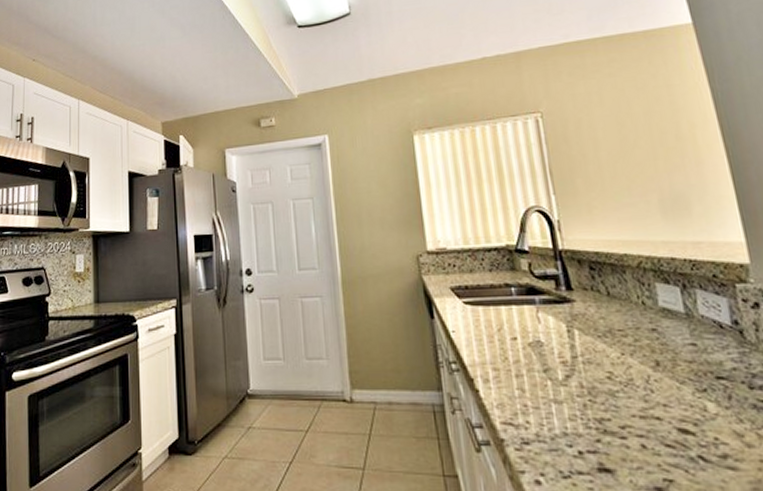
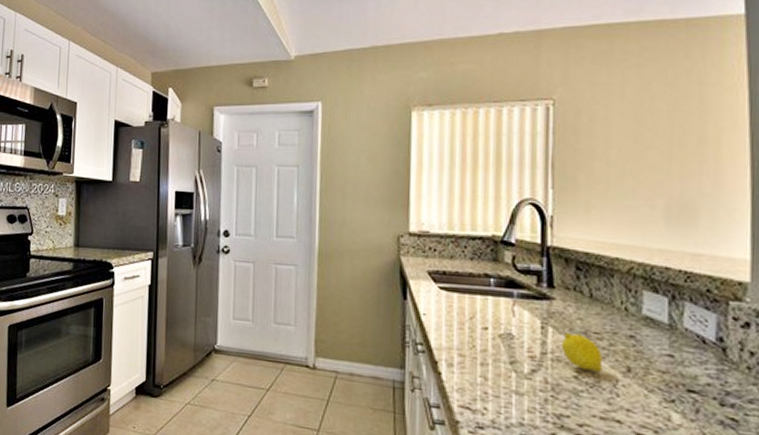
fruit: none [588,333,633,370] -> present [561,333,604,372]

